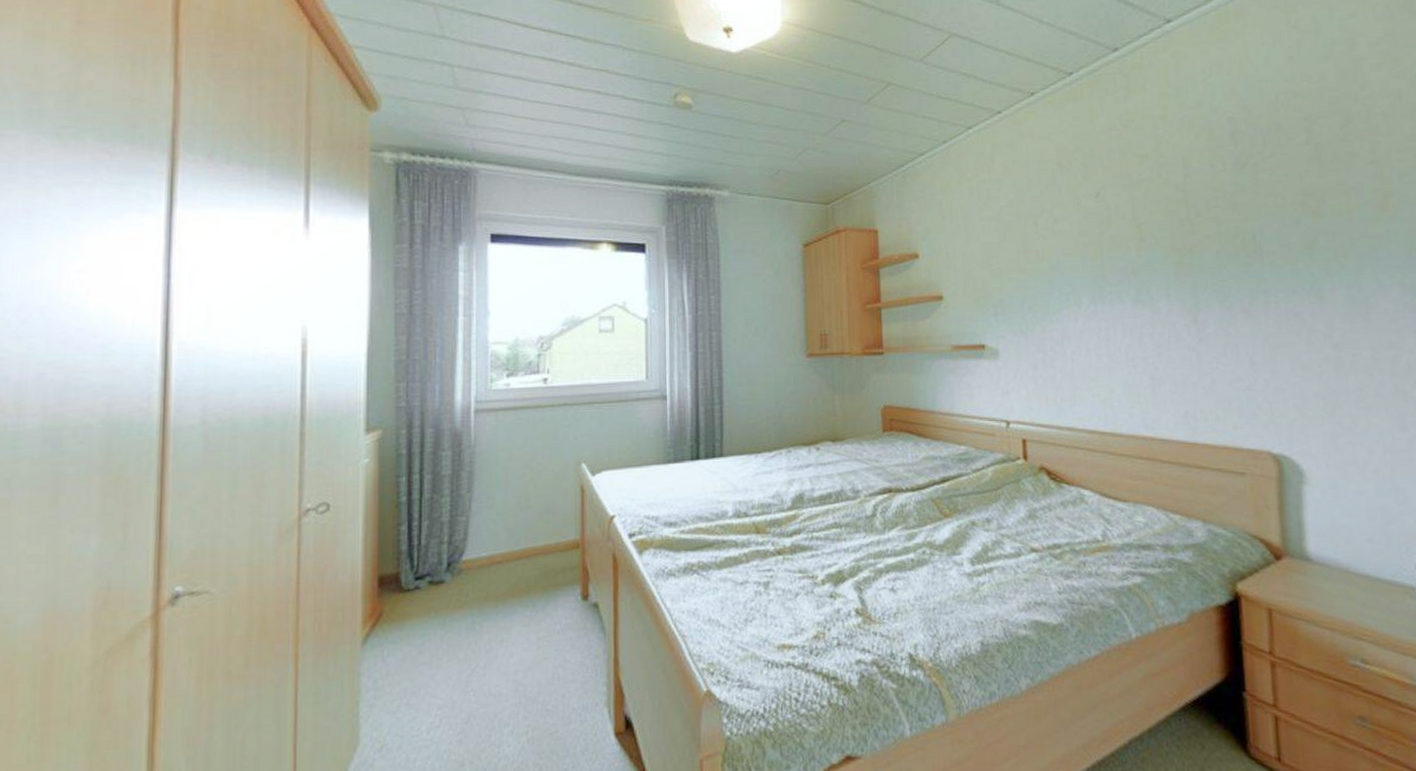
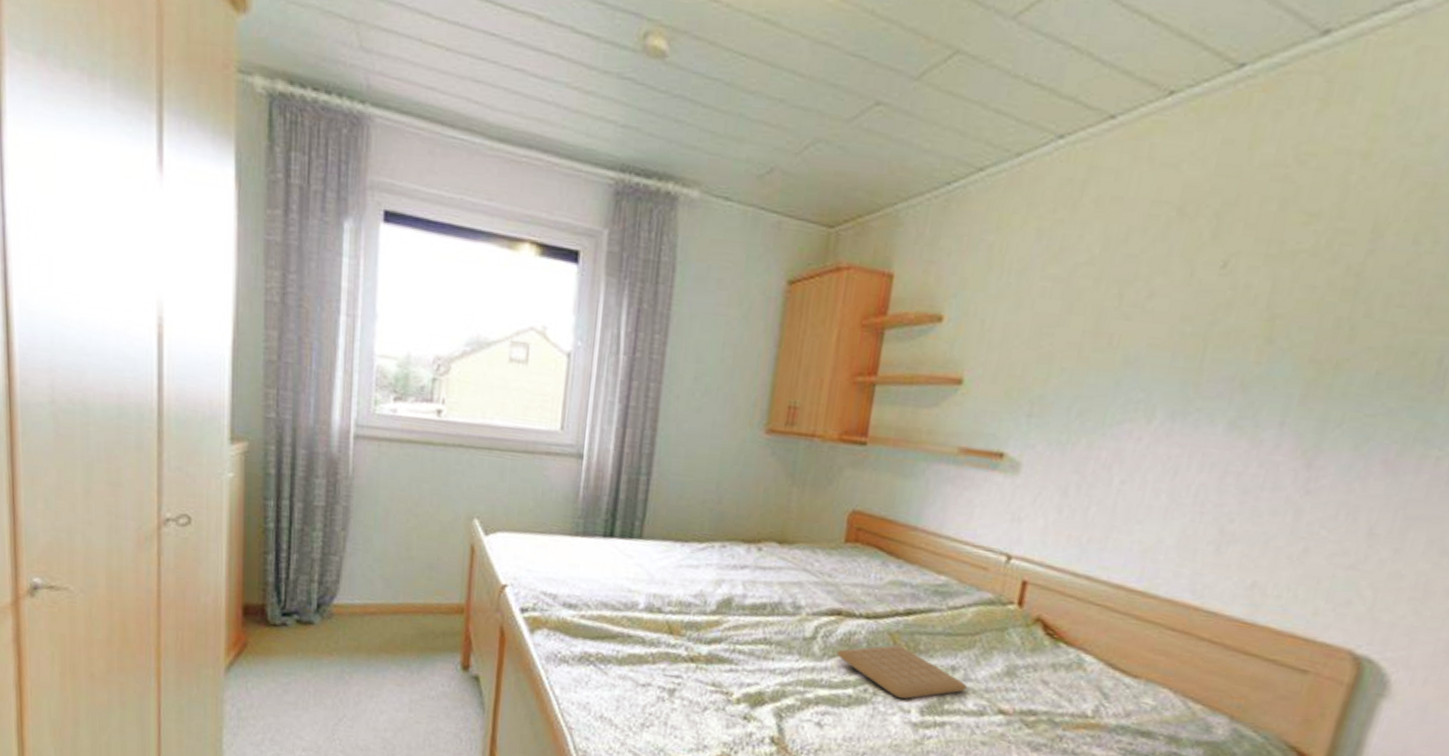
cushion: none [894,509,1003,554] -> present [836,645,968,699]

